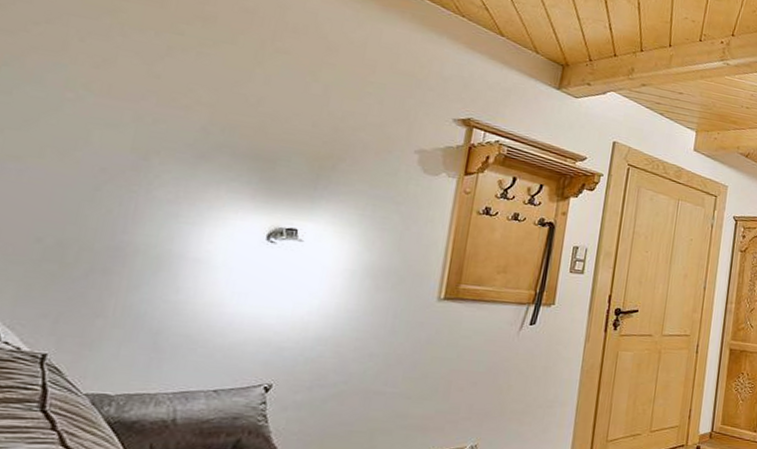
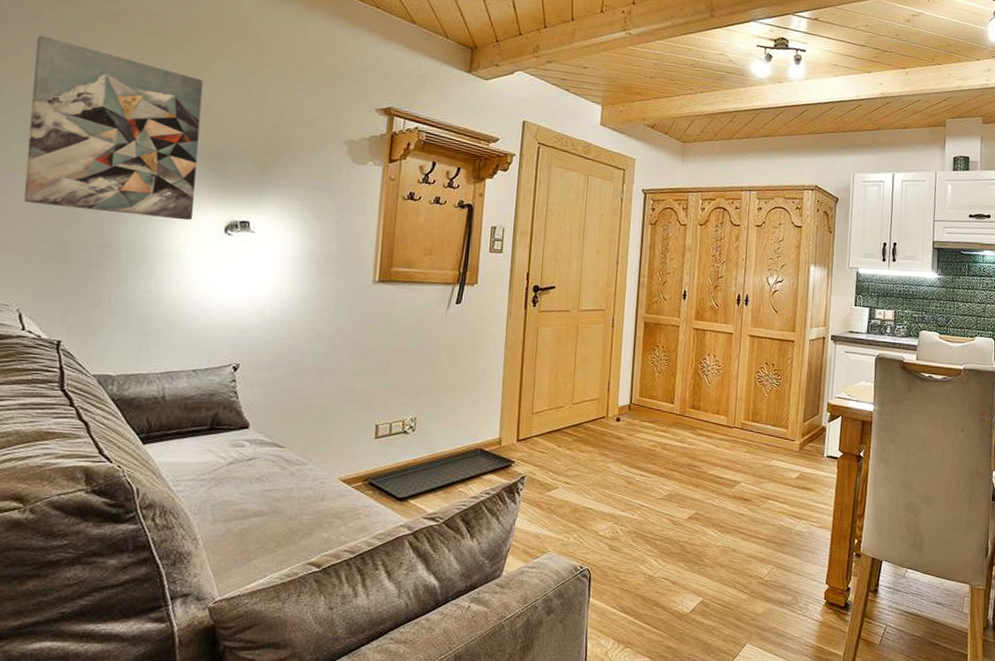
wall art: none [15,12,256,225] -> present [24,35,204,221]

